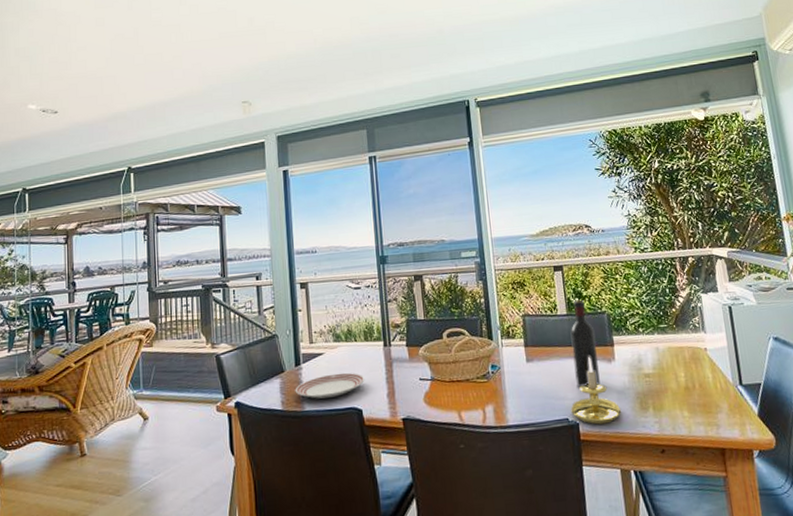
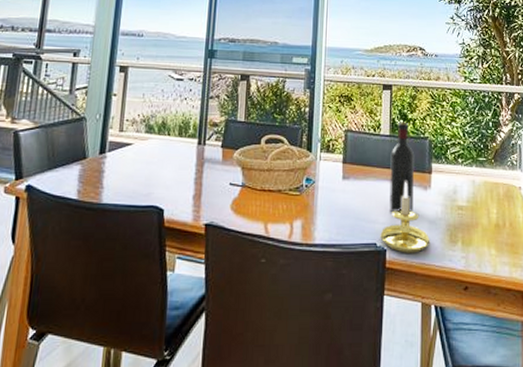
dinner plate: present [295,372,365,399] -> none [94,167,172,192]

